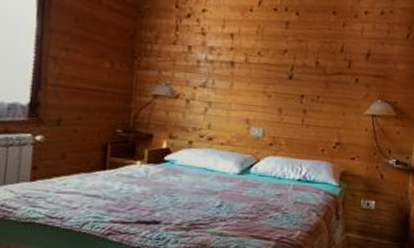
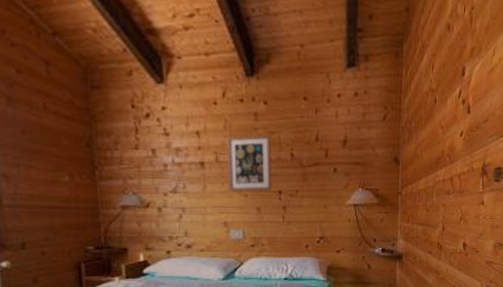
wall art: none [254,40,299,94] -> present [226,134,273,192]

